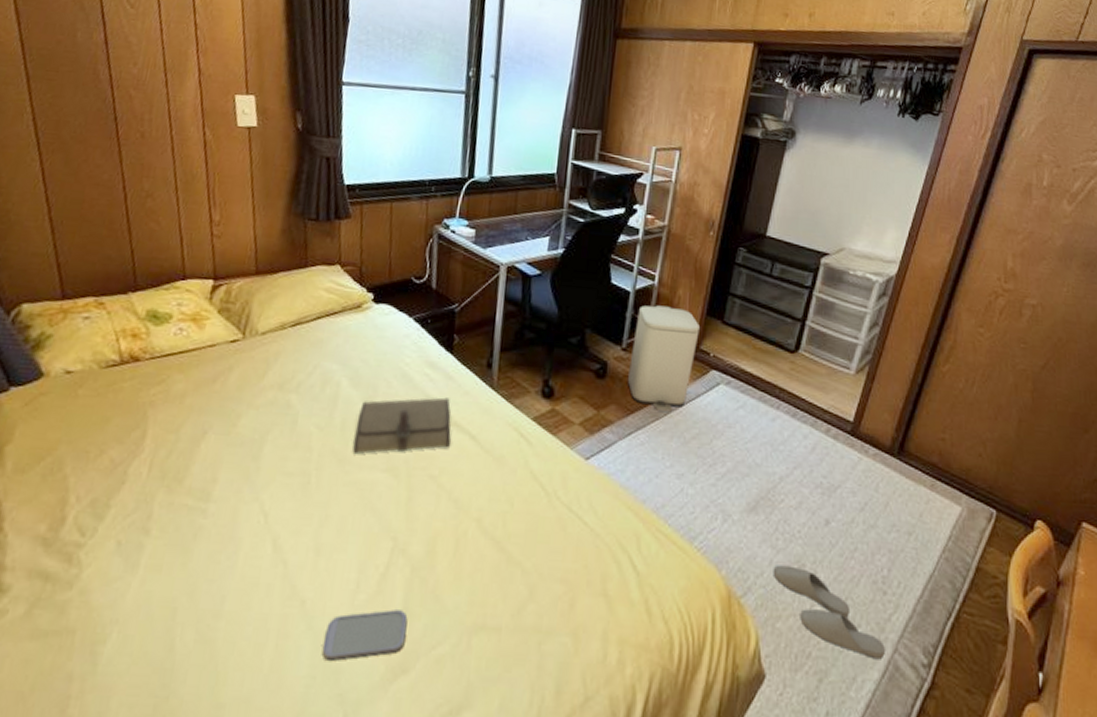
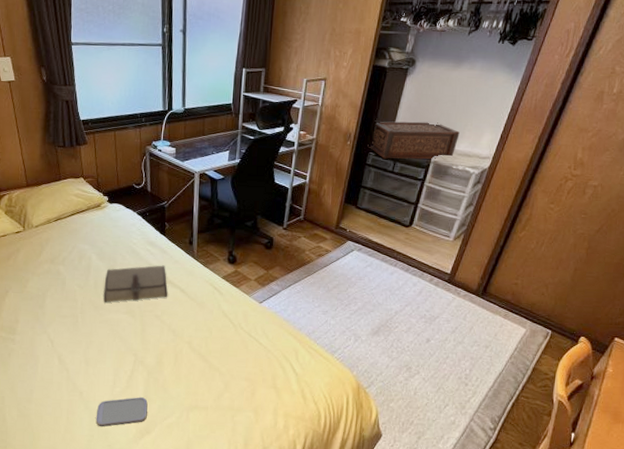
pedal bin: present [627,305,700,412] -> none [287,197,339,270]
decorative box: none [737,205,856,261] -> present [368,120,460,159]
slippers: present [773,565,885,660] -> none [389,368,465,426]

